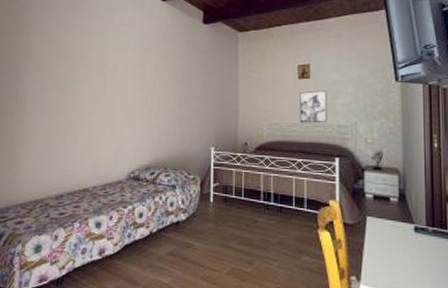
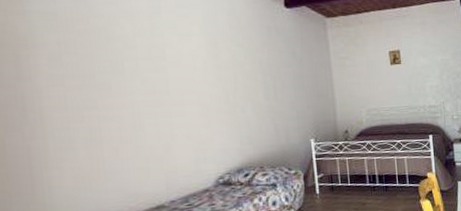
wall art: present [299,90,327,123] -> none [393,74,420,107]

